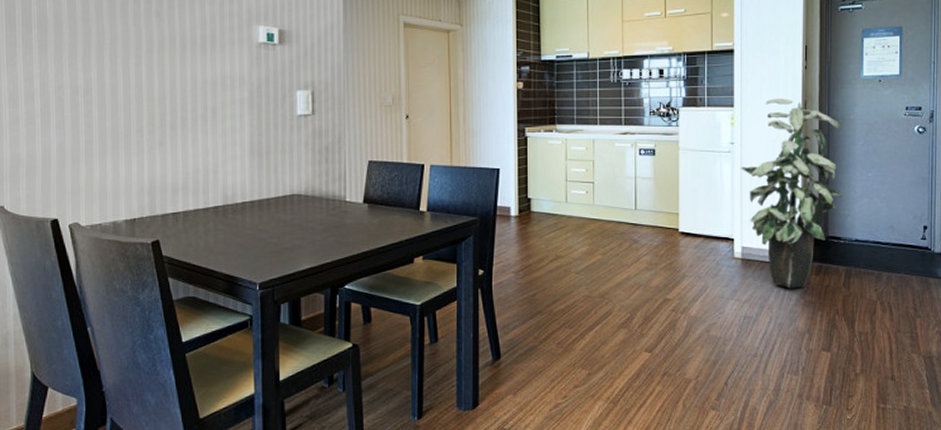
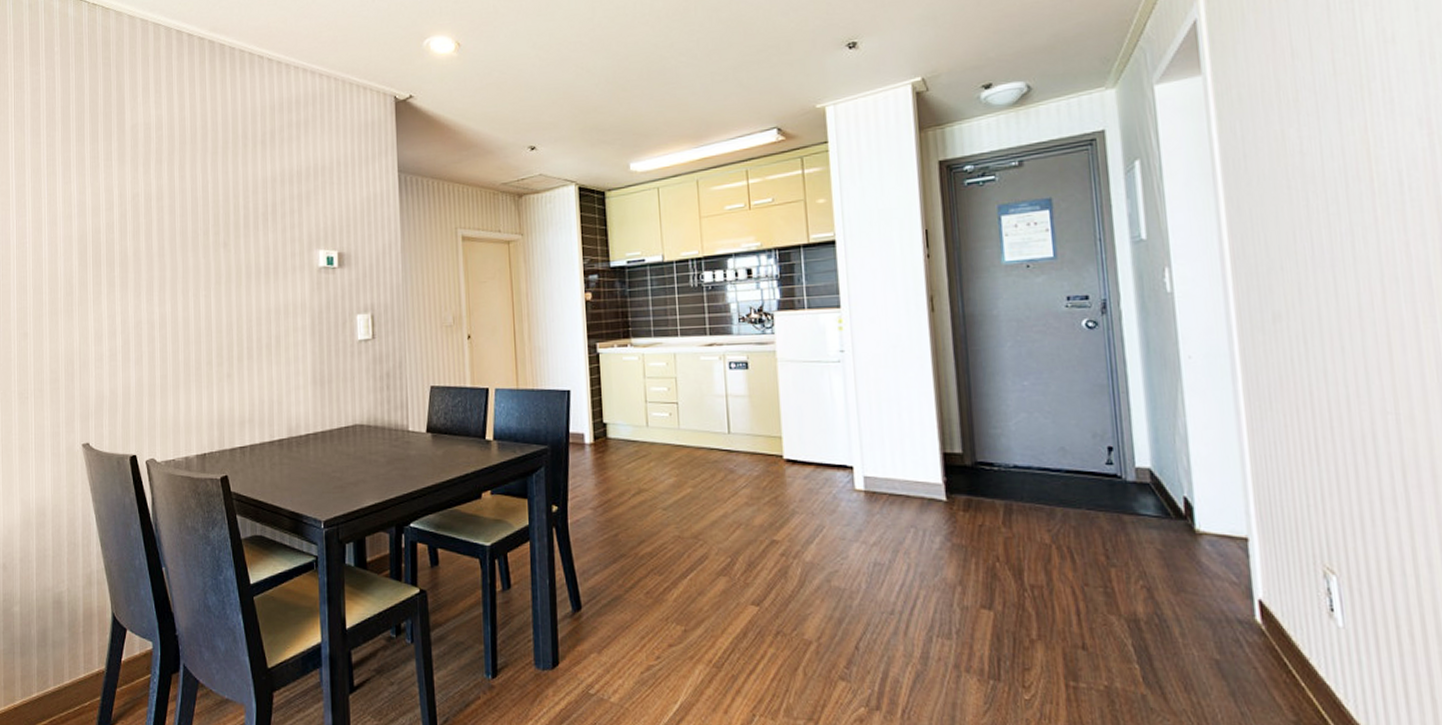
indoor plant: present [740,98,843,289] -> none [854,294,992,528]

